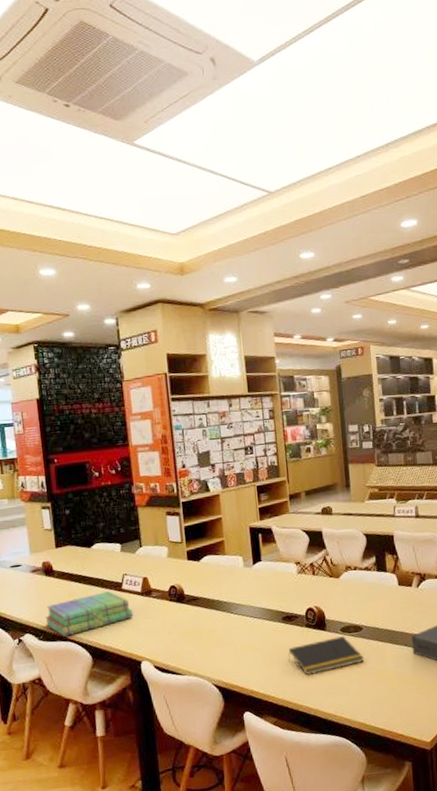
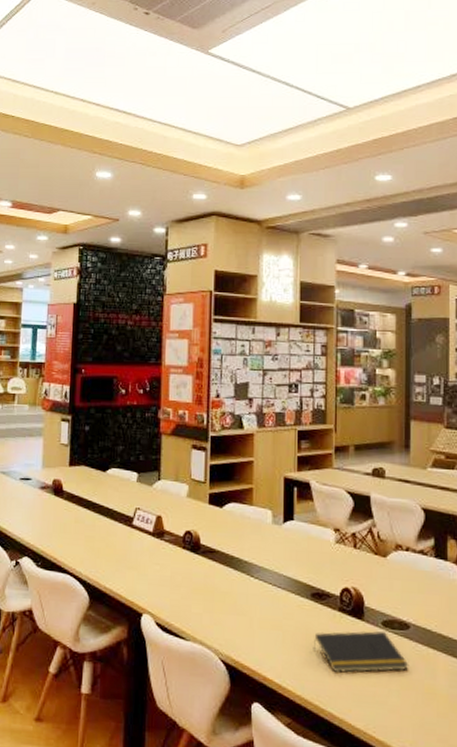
stack of books: present [45,591,133,637] -> none [46,524,141,568]

